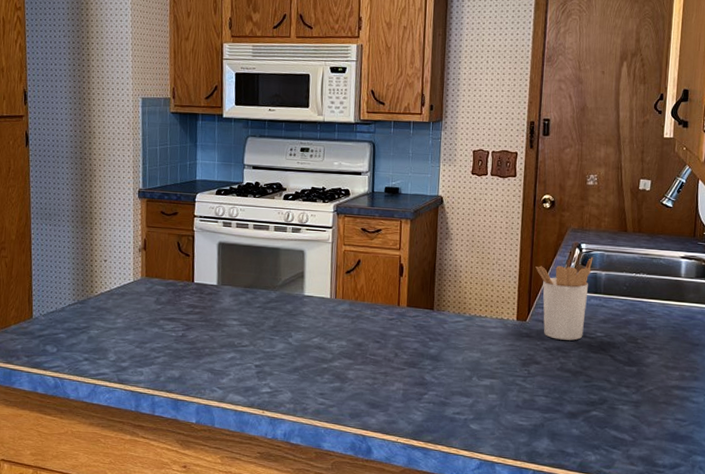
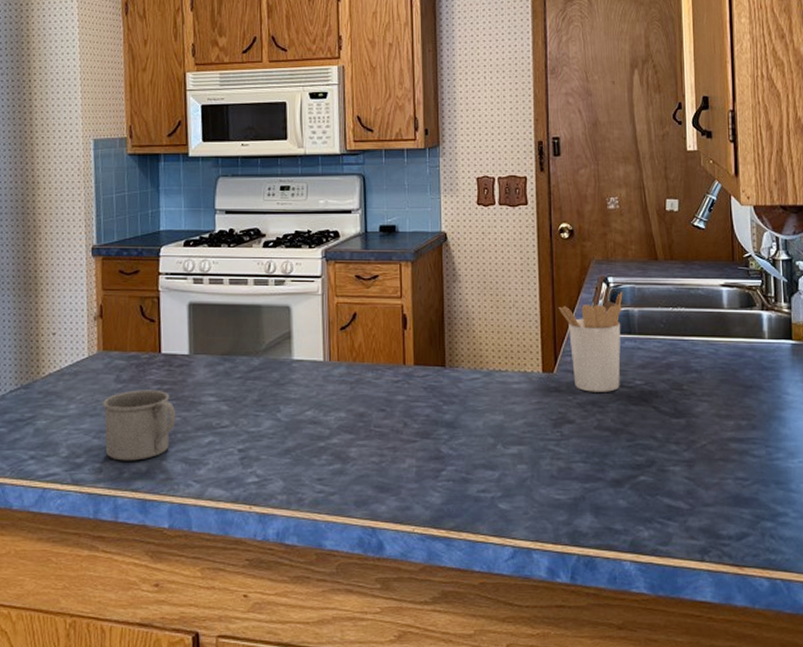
mug: none [144,311,205,368] -> present [103,389,176,461]

